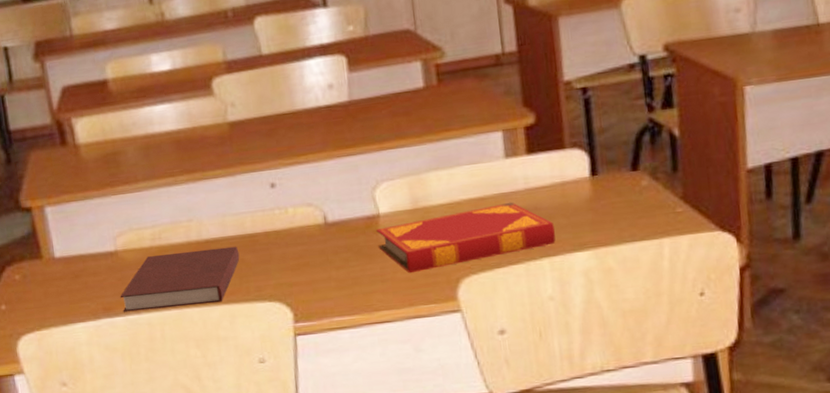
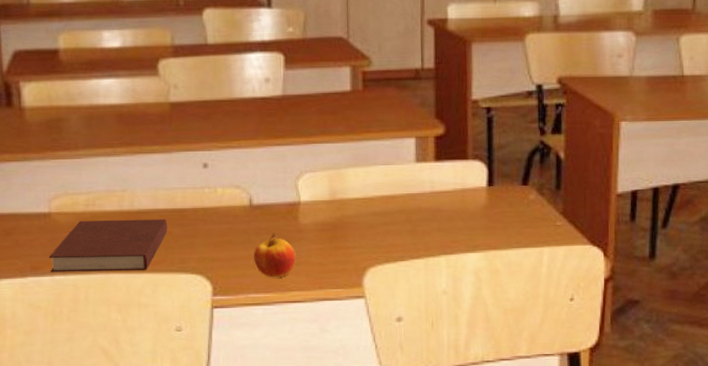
apple: none [333,250,381,299] -> present [253,233,296,278]
hardback book: present [376,202,556,274] -> none [296,202,454,259]

